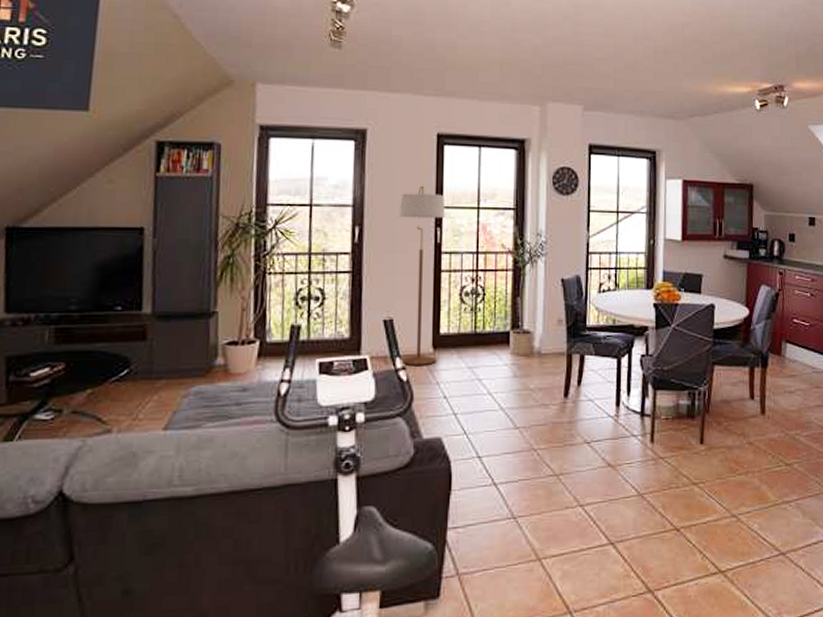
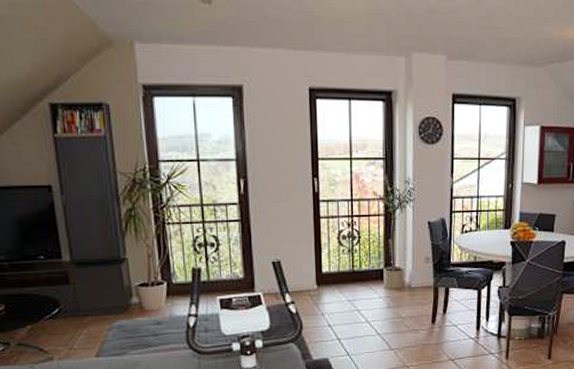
floor lamp: present [398,185,445,365] -> none [278,138,321,300]

